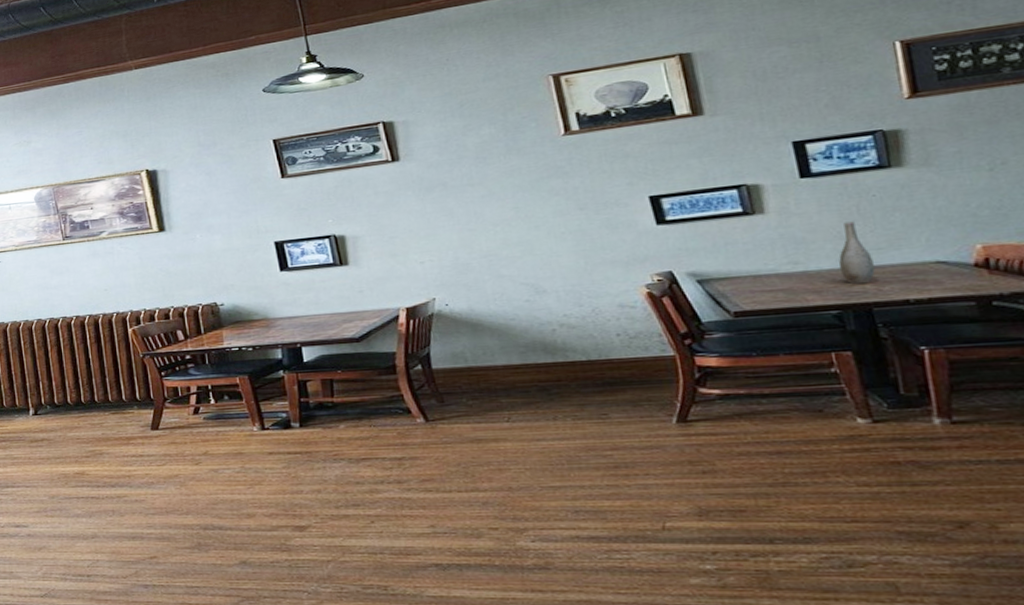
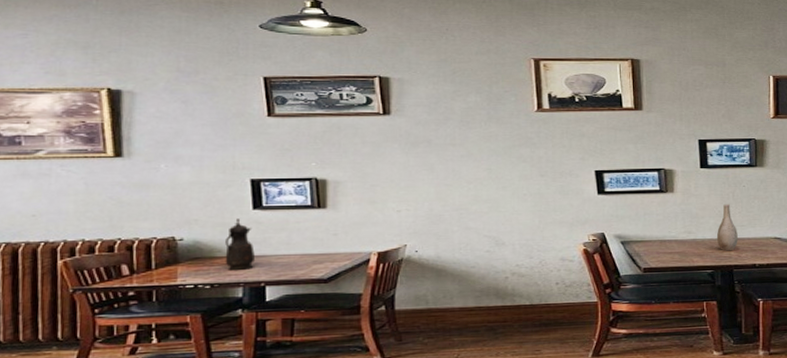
coffeepot: none [260,281,289,334] -> present [225,219,256,272]

